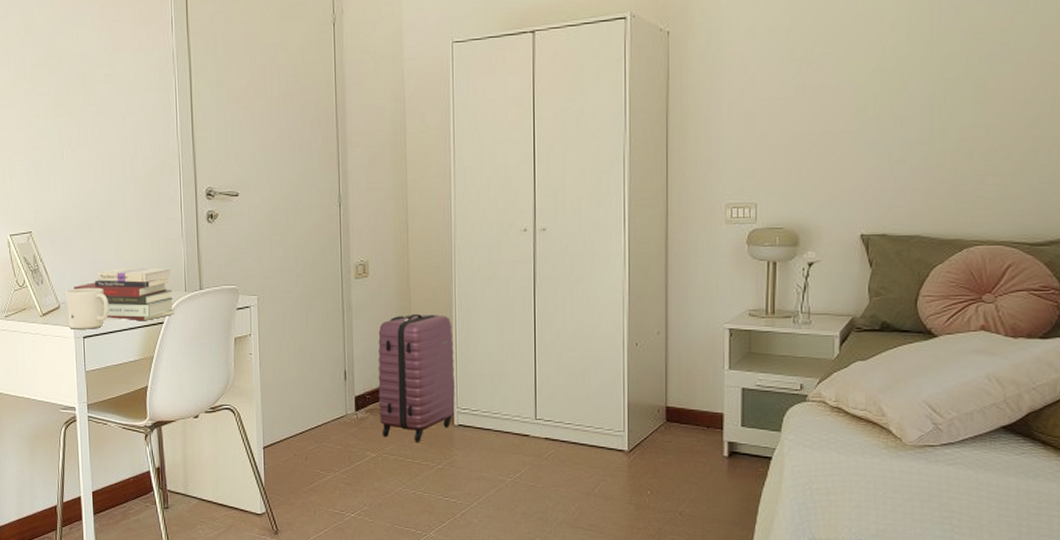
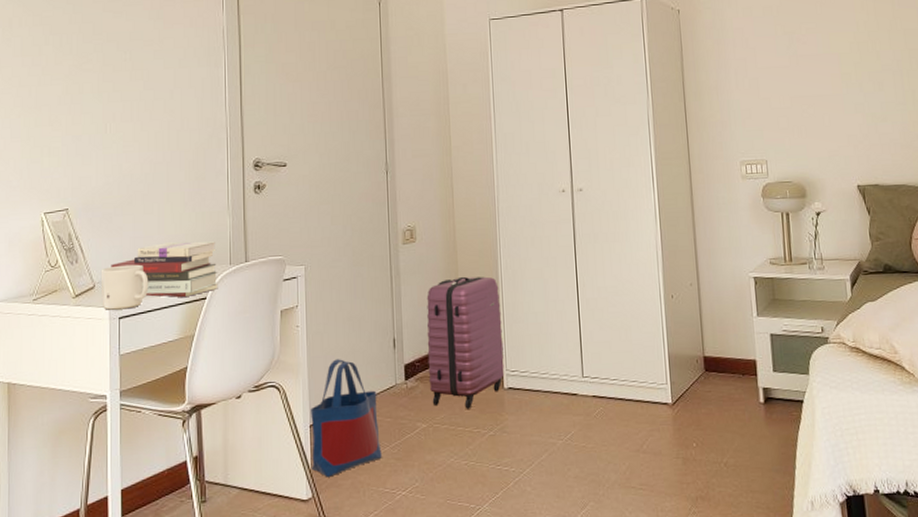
tote bag: none [264,387,332,495] -> present [311,359,382,477]

